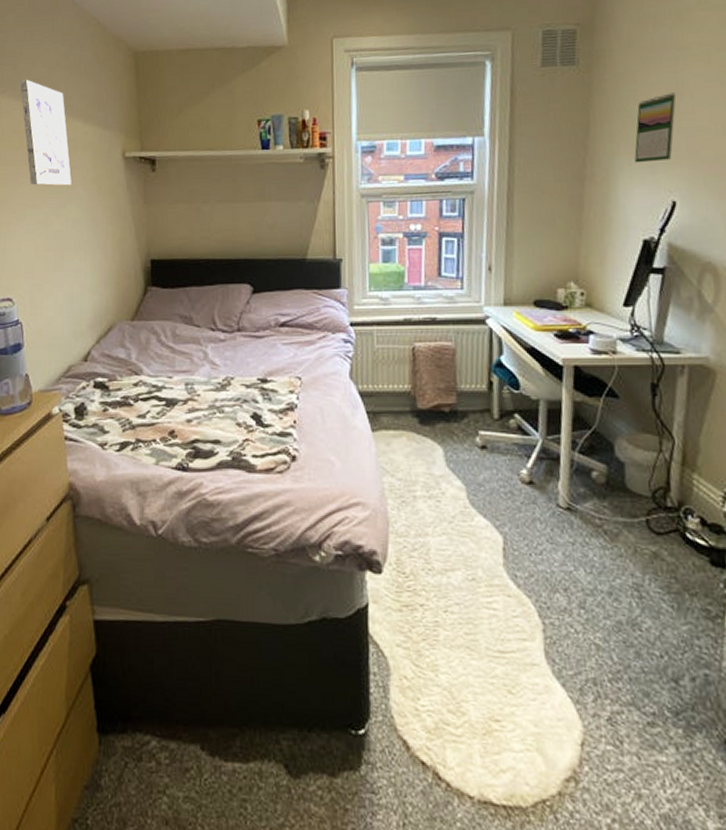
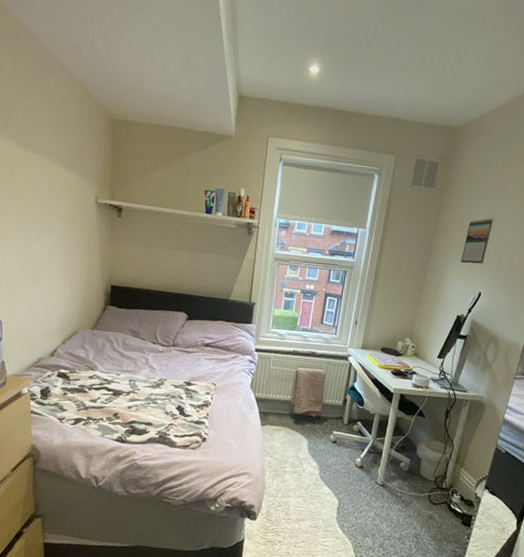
wall art: present [19,79,72,186] -> none [13,124,52,219]

